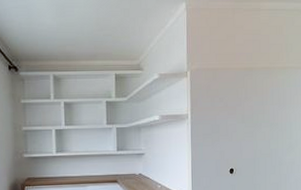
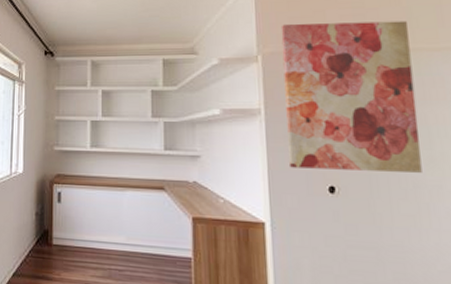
wall art: none [204,45,285,158] -> present [281,20,422,173]

